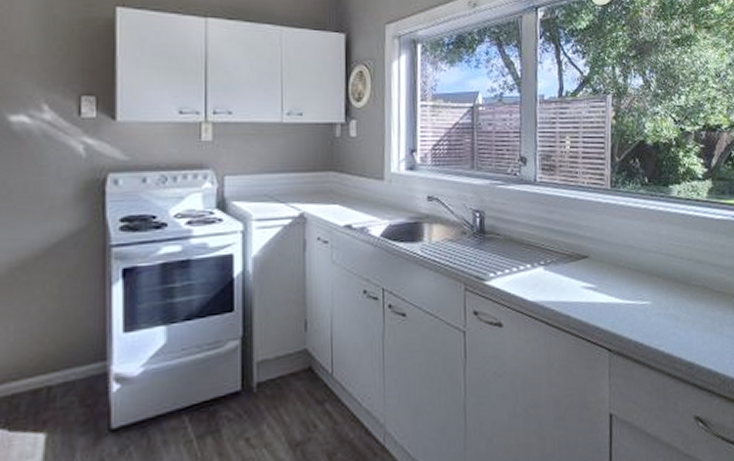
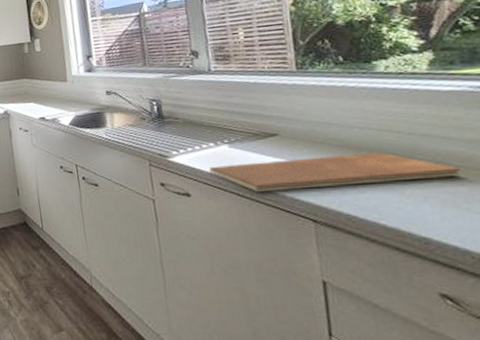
chopping board: none [523,277,720,321] -> present [209,152,462,193]

